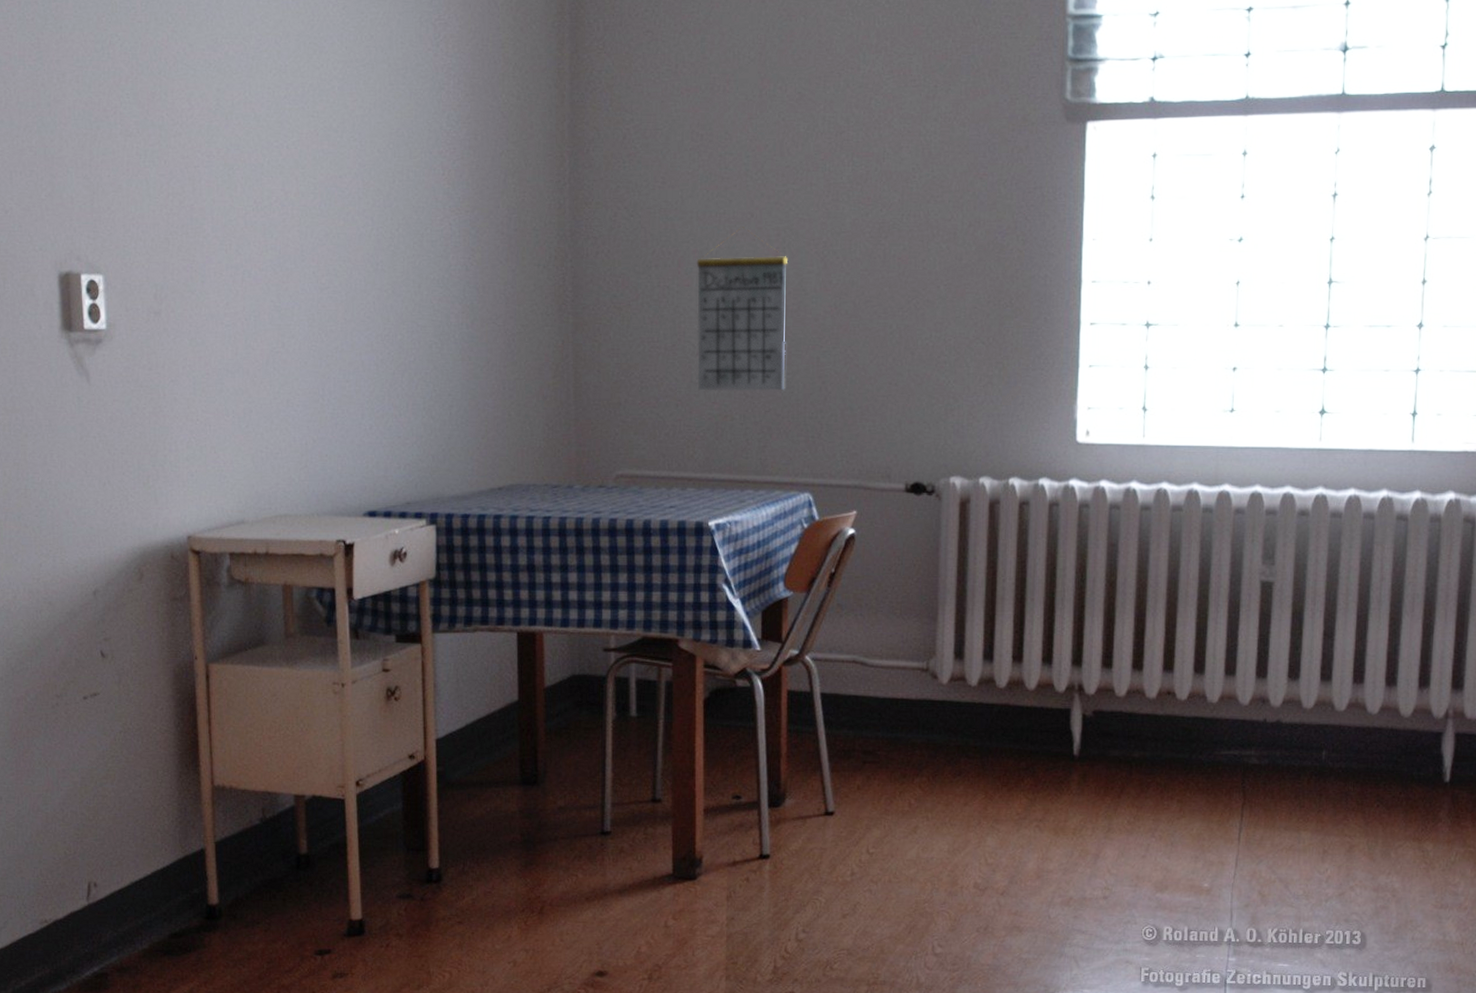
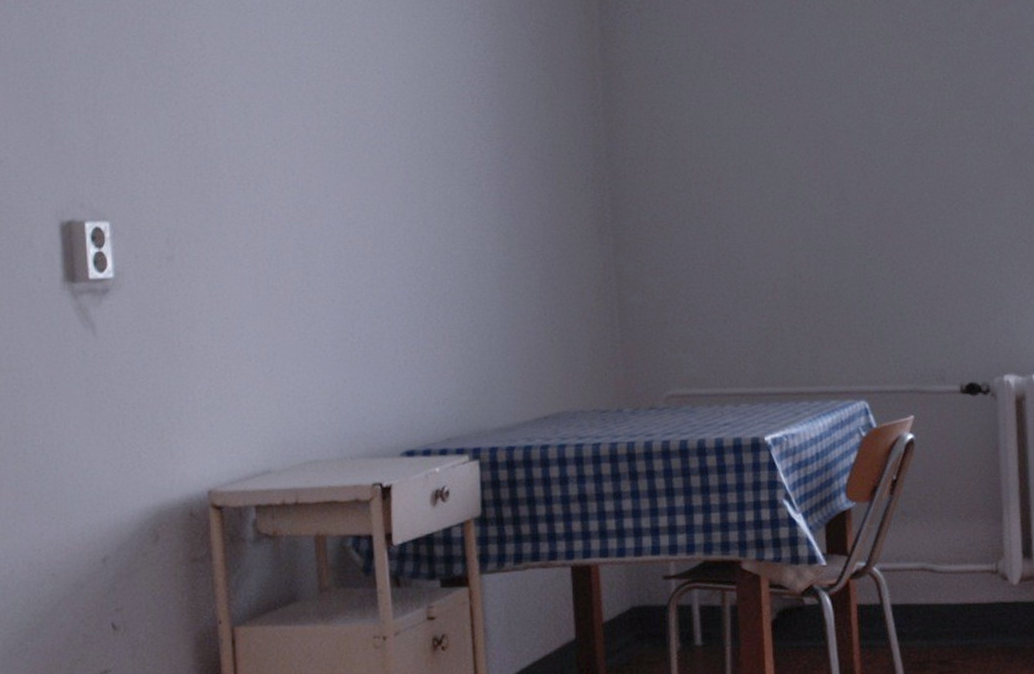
calendar: present [696,227,787,391] -> none [736,141,833,305]

